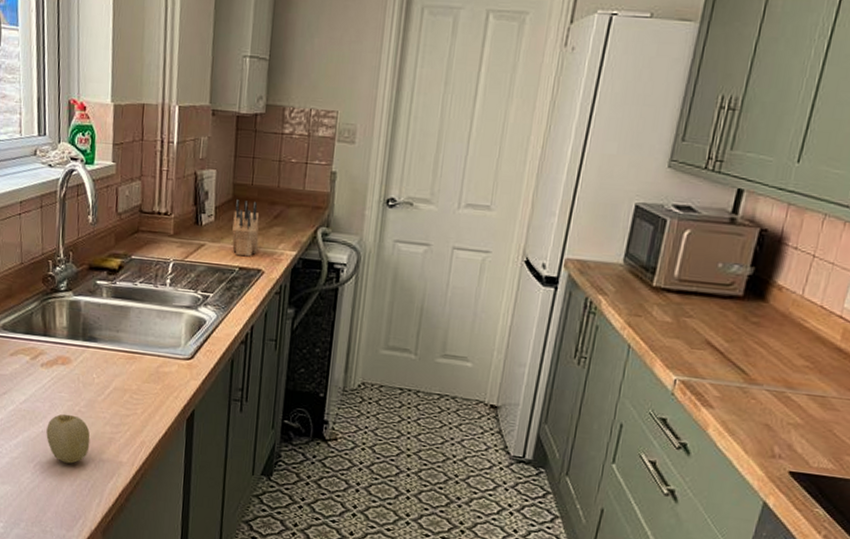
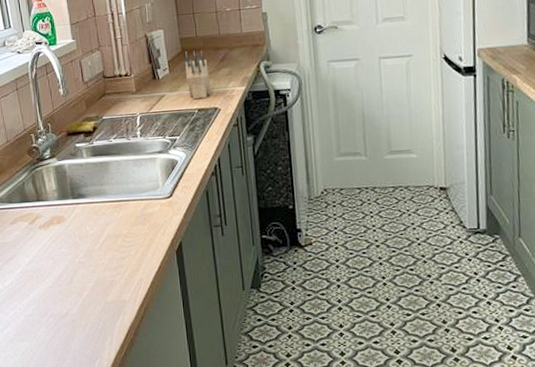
fruit: present [46,414,91,464] -> none [53,267,94,311]

